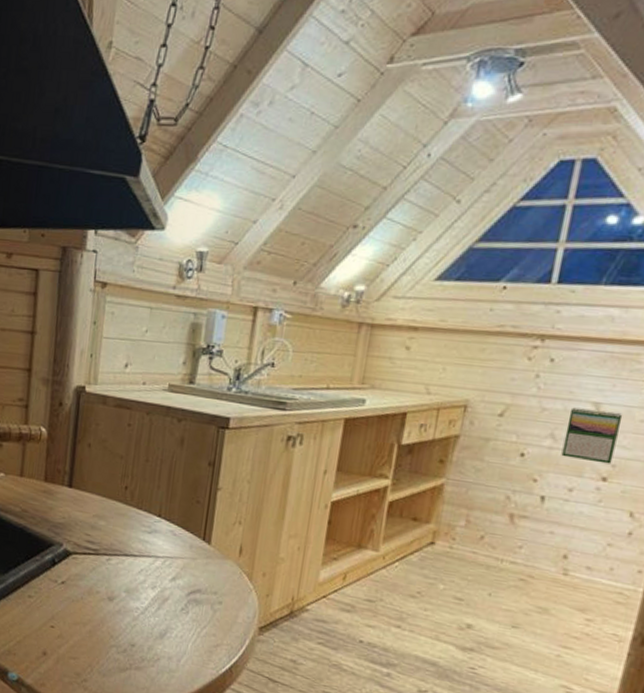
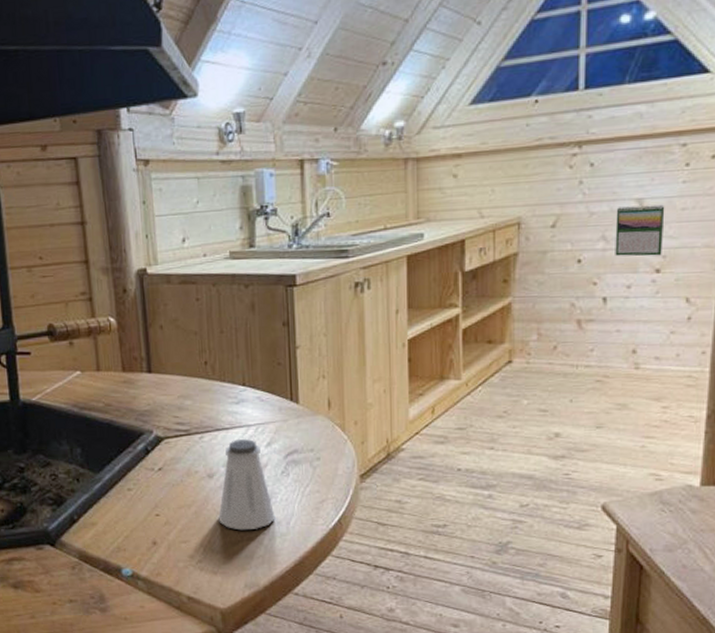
saltshaker: none [111,568,168,661] -> present [218,438,275,531]

